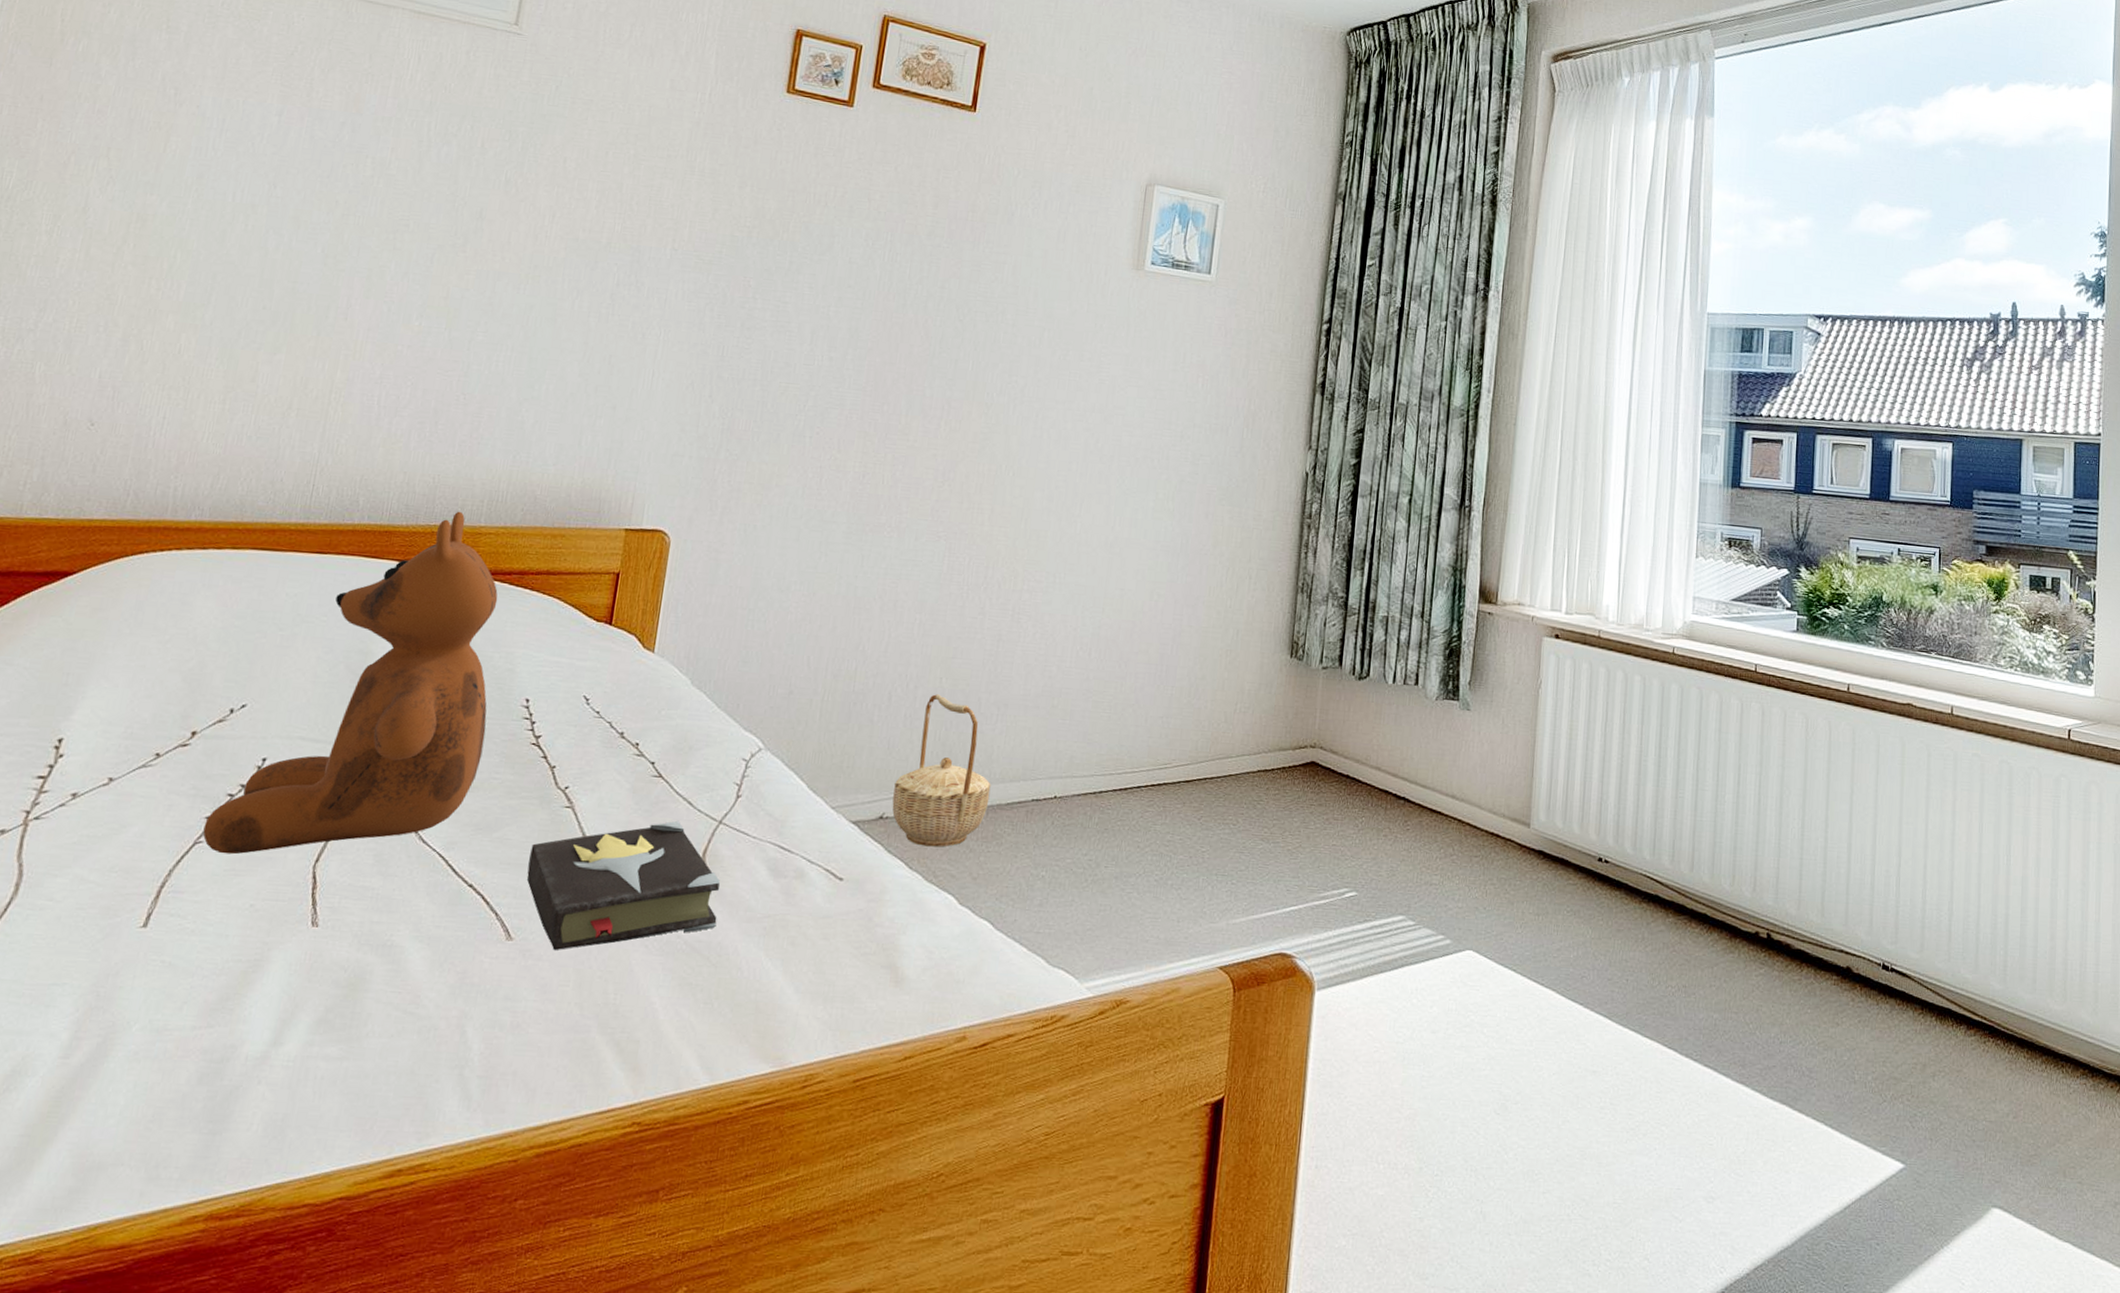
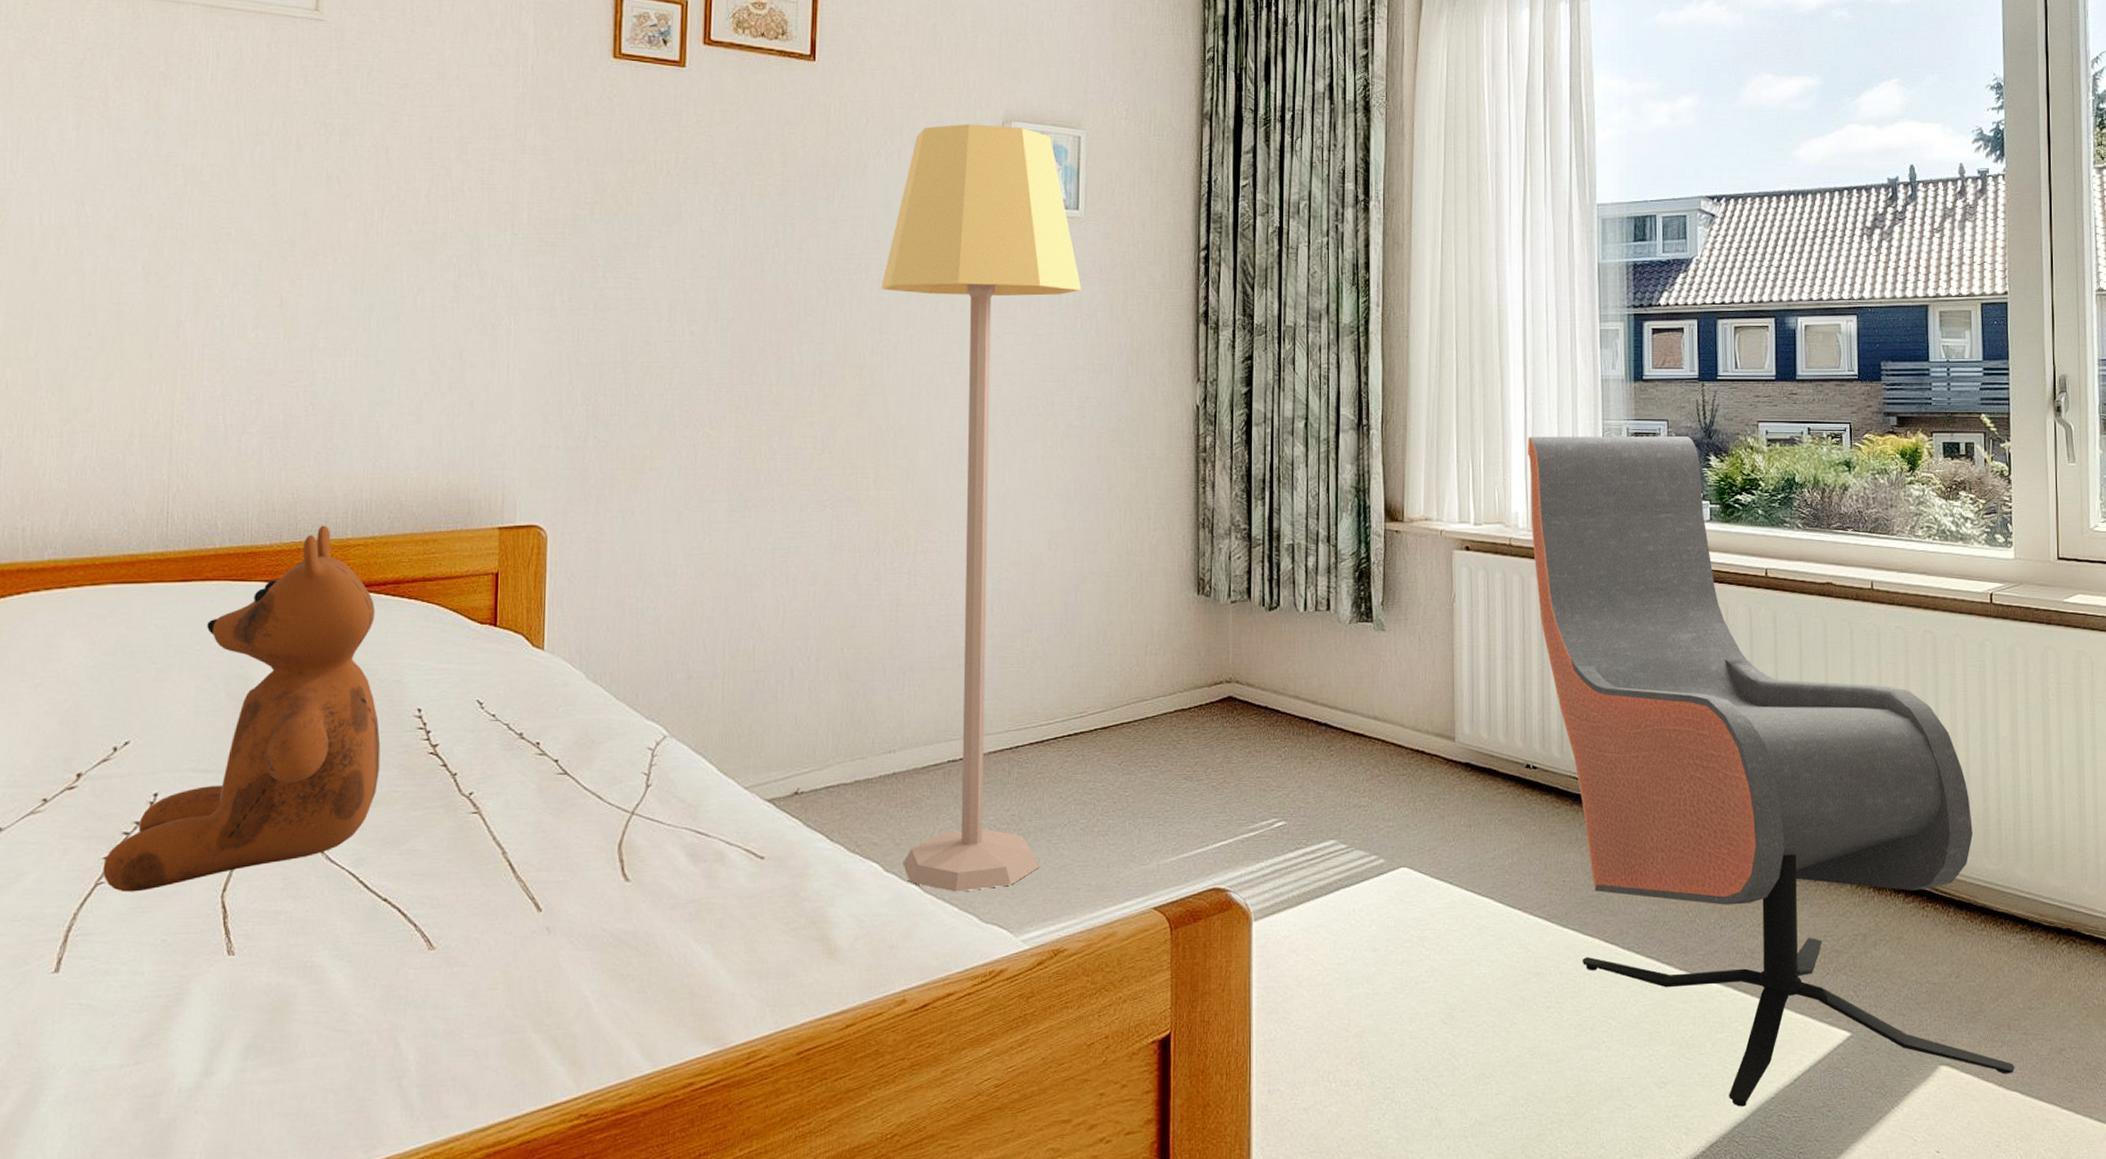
hardback book: present [527,820,720,950] -> none [441,815,641,955]
basket: present [892,694,991,847] -> none [806,665,905,817]
lamp: none [977,183,1207,933] -> present [881,124,1082,892]
armchair: none [1621,532,2069,1231] -> present [1527,436,2015,1107]

